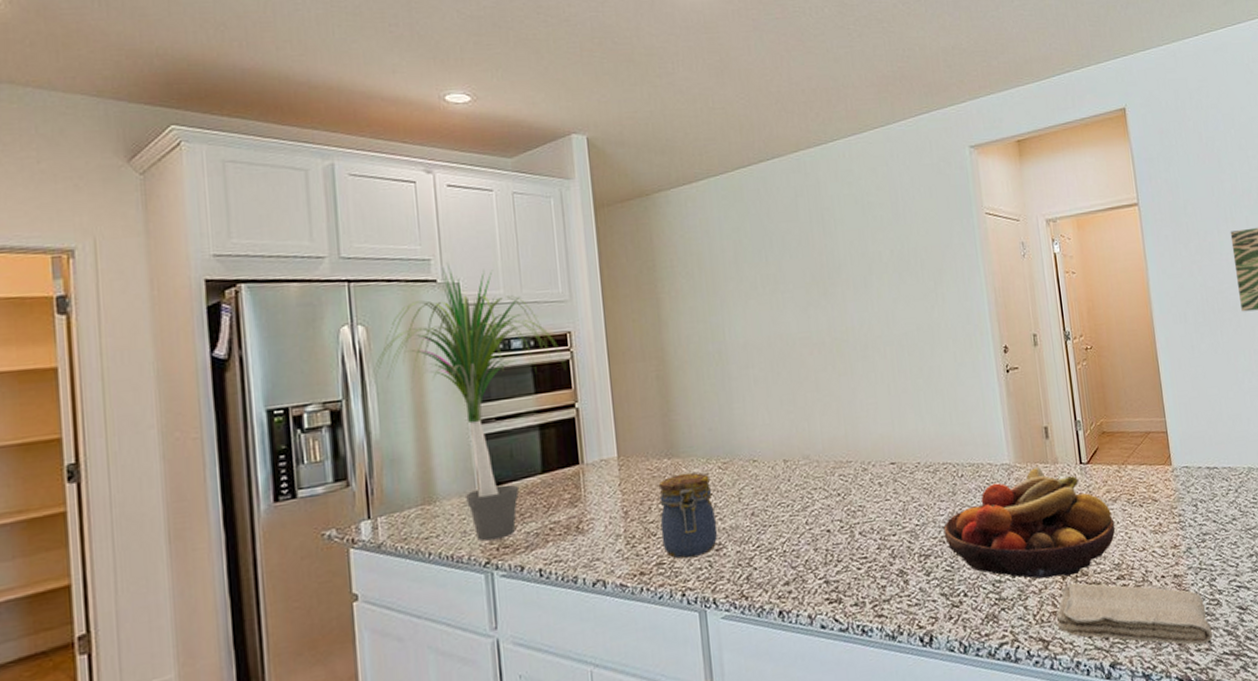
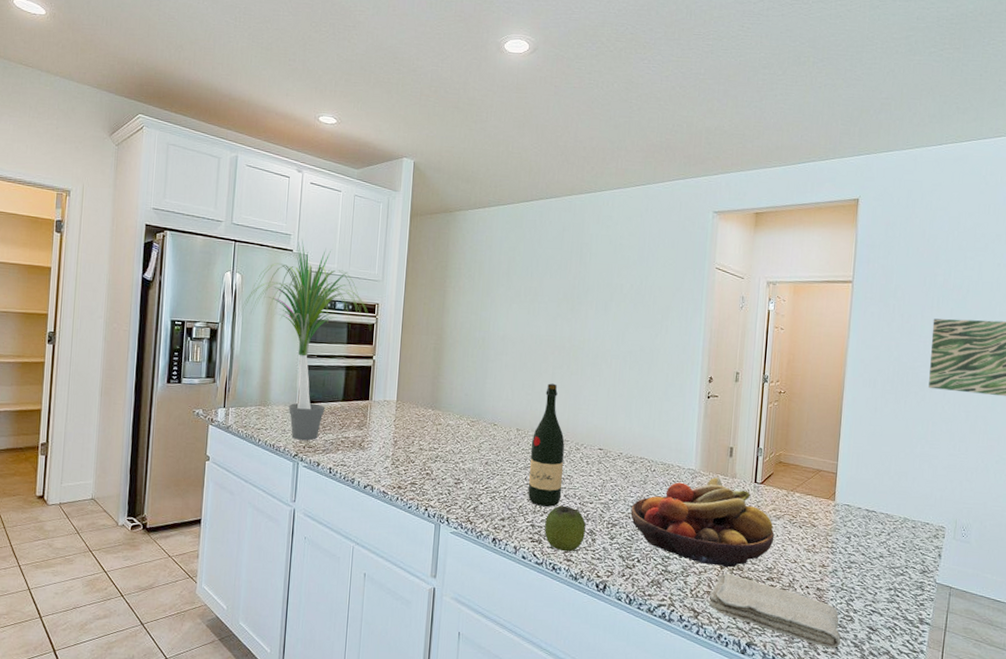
jar: present [659,472,717,559] -> none [417,422,460,485]
wine bottle: none [805,391,856,555] -> present [528,383,565,507]
apple: none [841,545,895,606] -> present [544,505,586,552]

